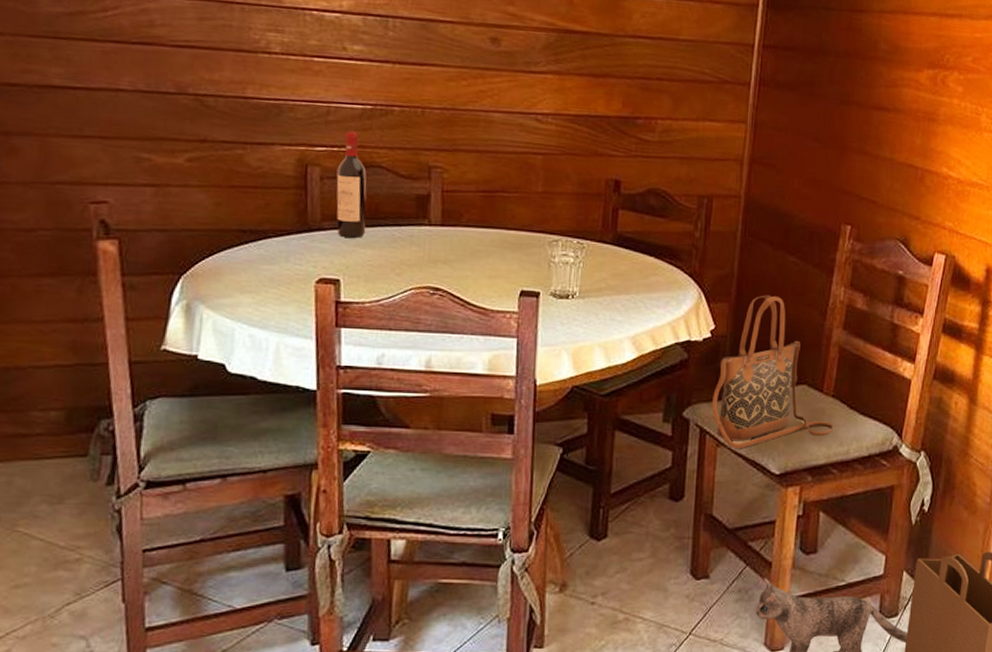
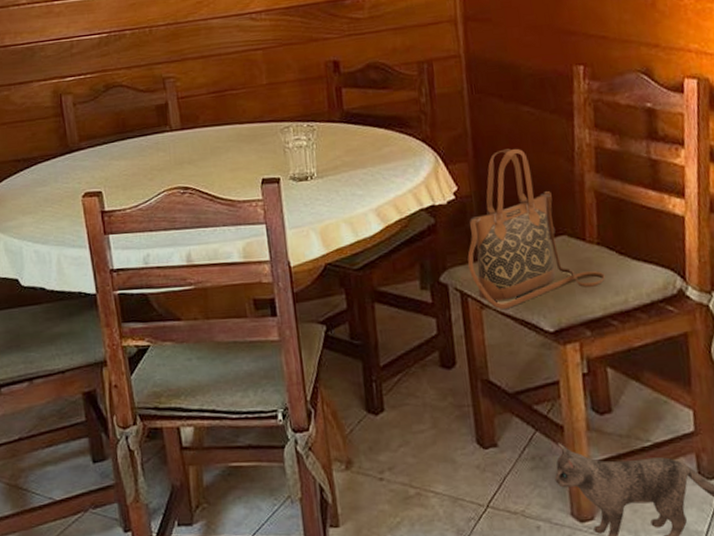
wine bottle: present [336,131,367,238] -> none [86,59,118,153]

